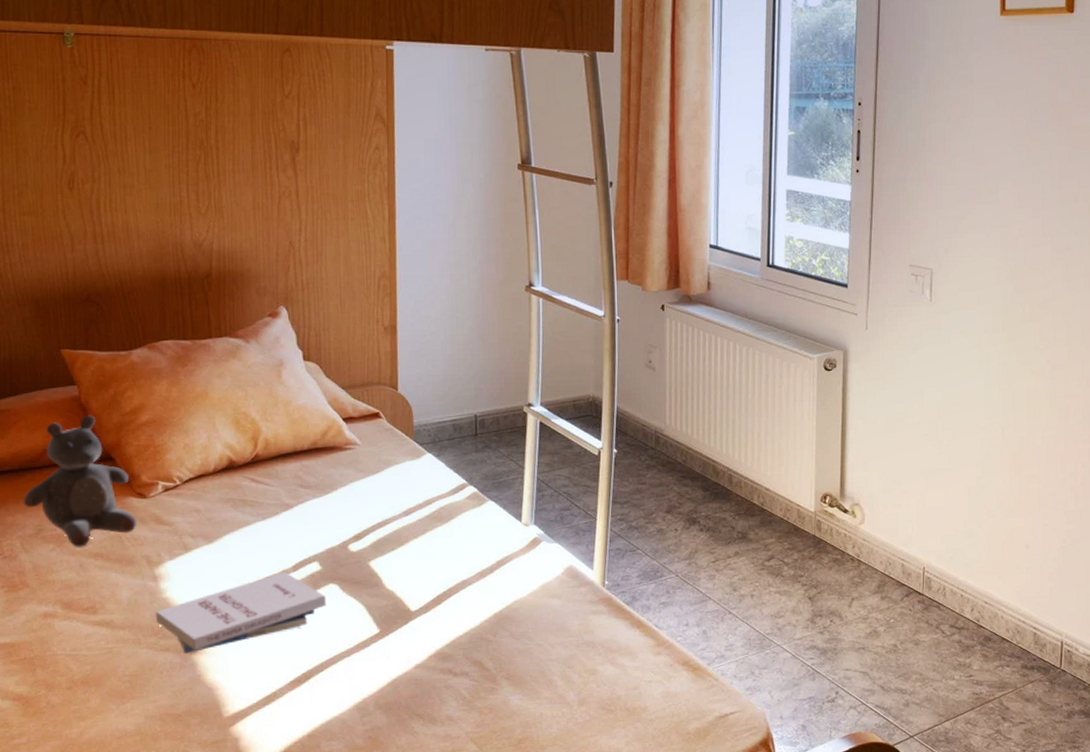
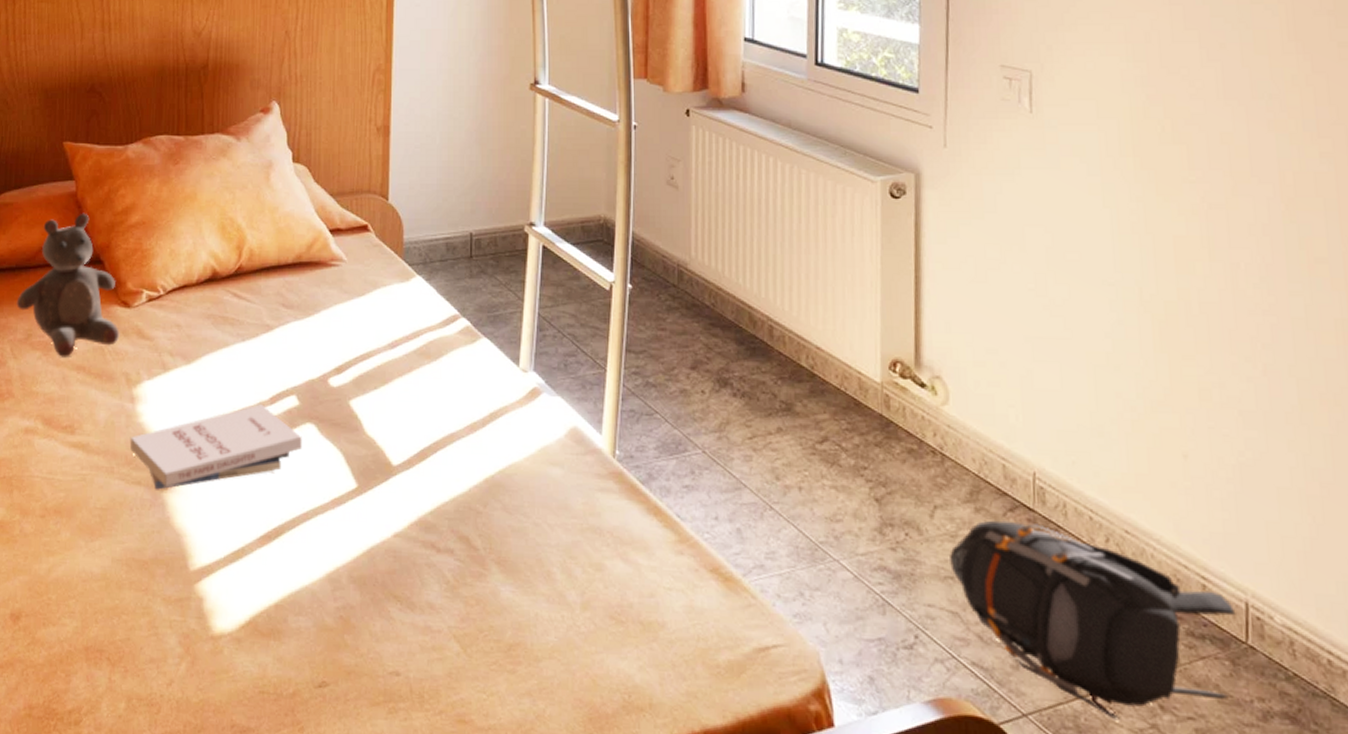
backpack: none [861,603,1055,732] -> present [948,520,1236,721]

